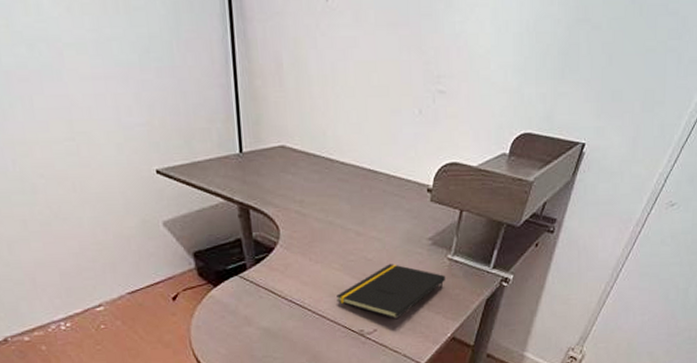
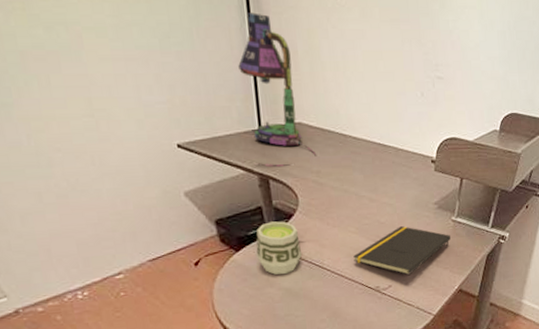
desk lamp: none [219,21,301,195] -> present [238,12,317,167]
cup: none [234,255,281,313] -> present [256,221,301,275]

